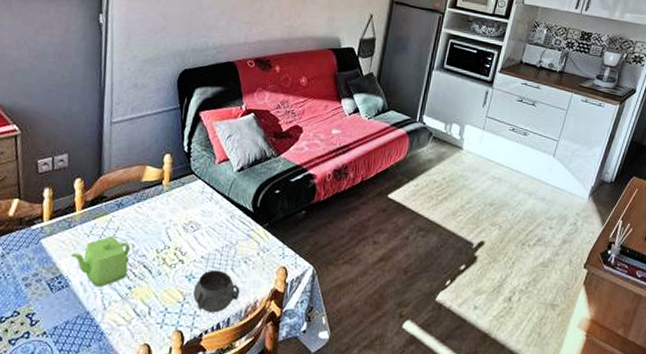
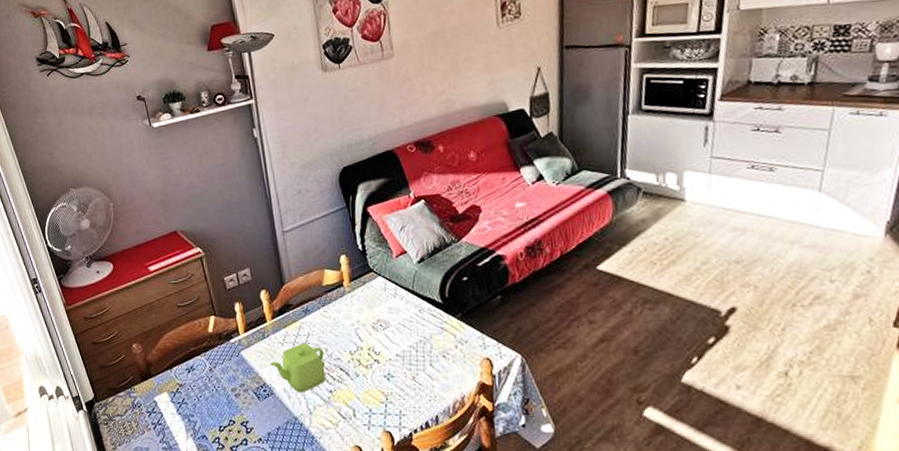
decorative bowl: present [193,270,240,313] -> none [394,367,444,411]

